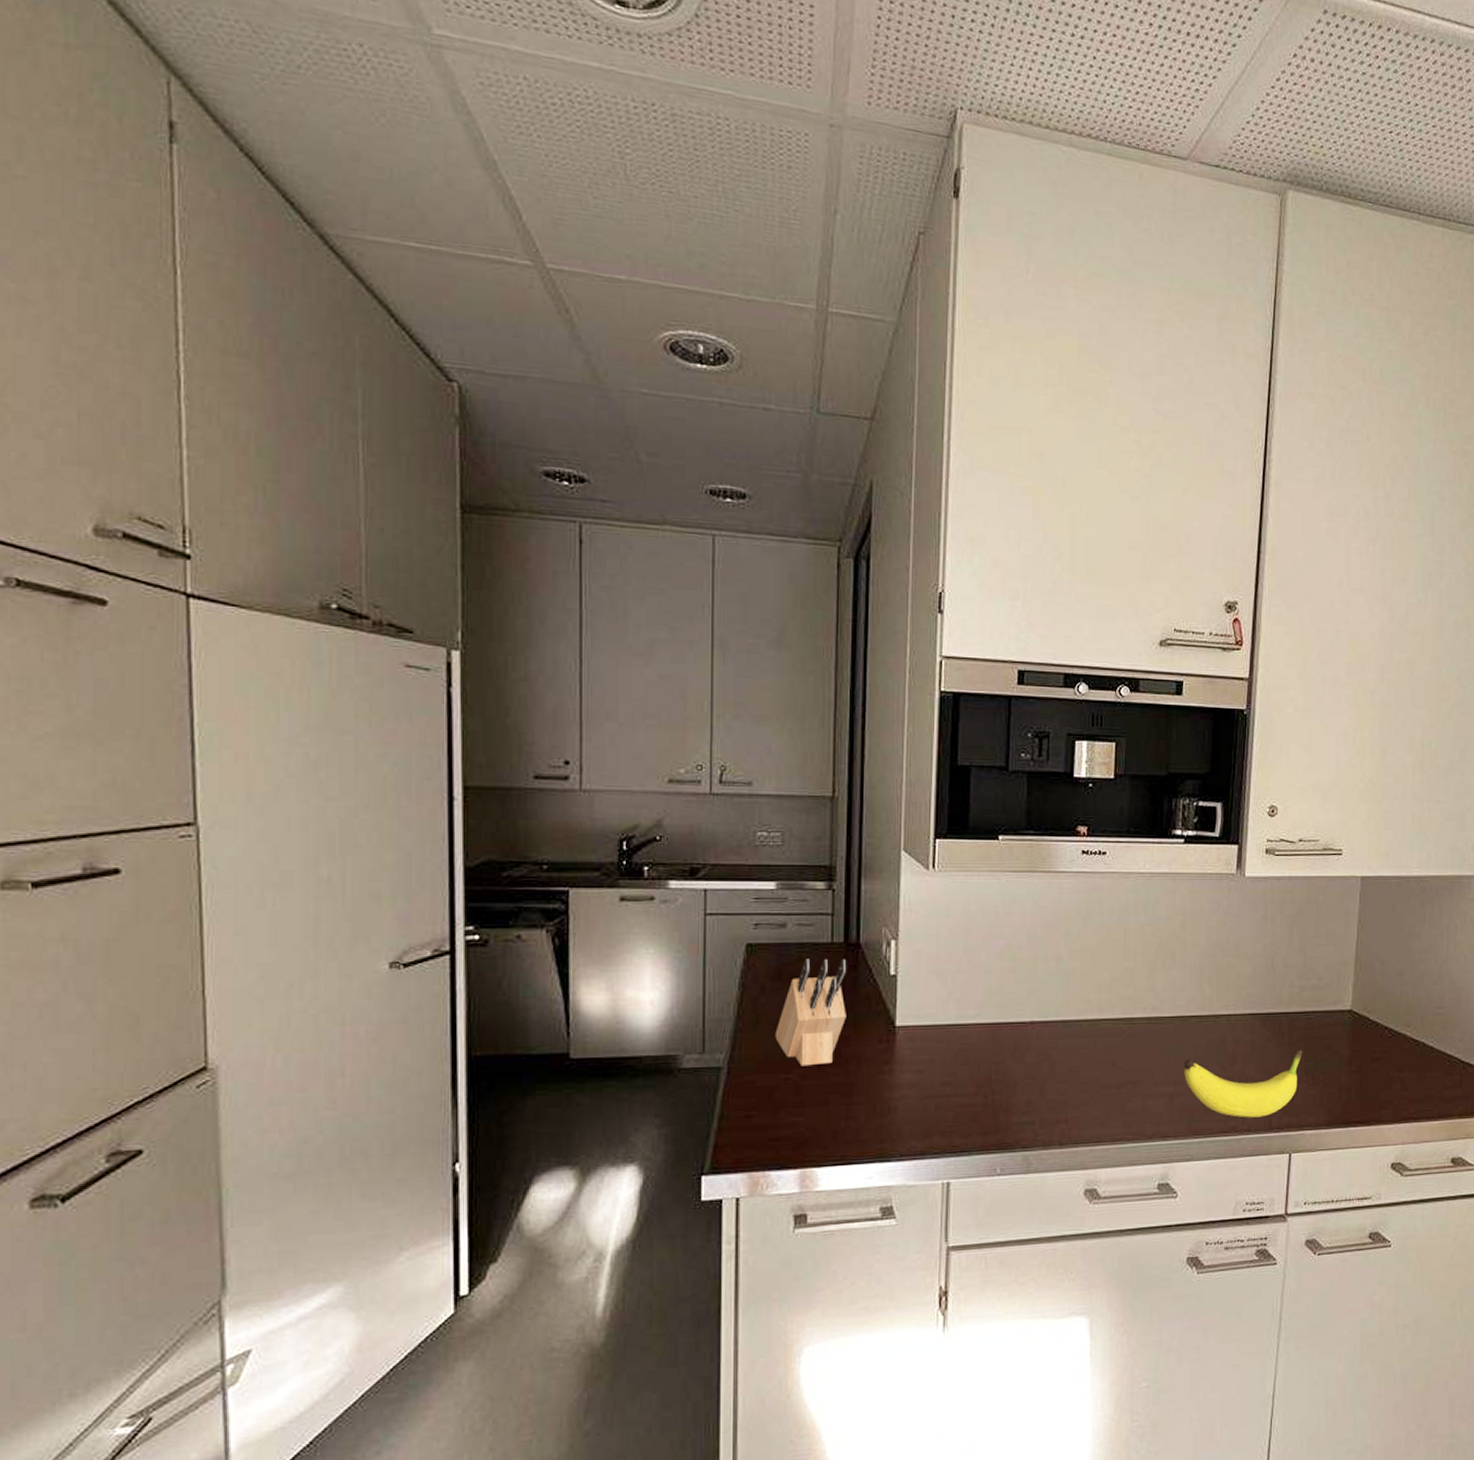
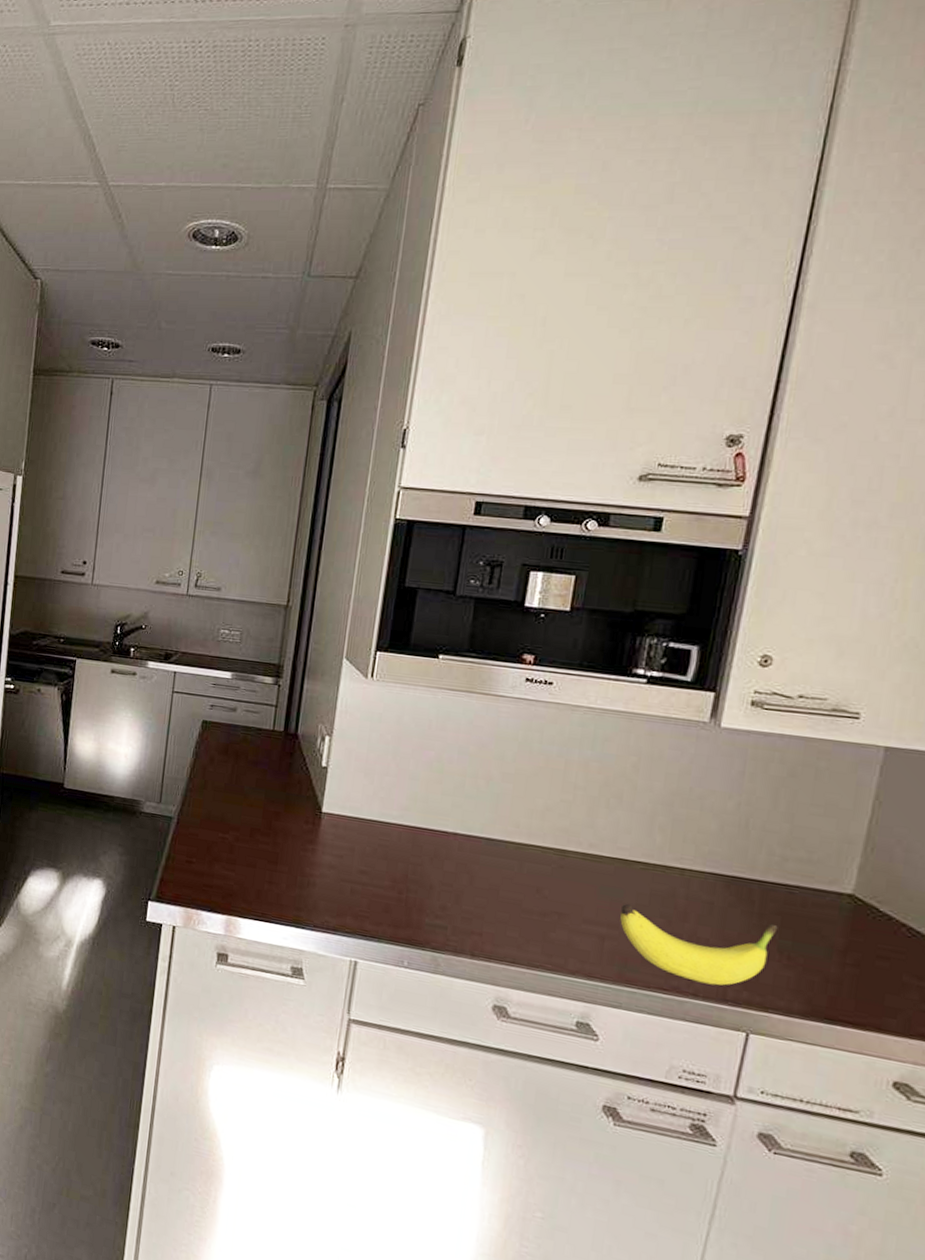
knife block: present [775,958,848,1066] -> none [217,740,286,833]

